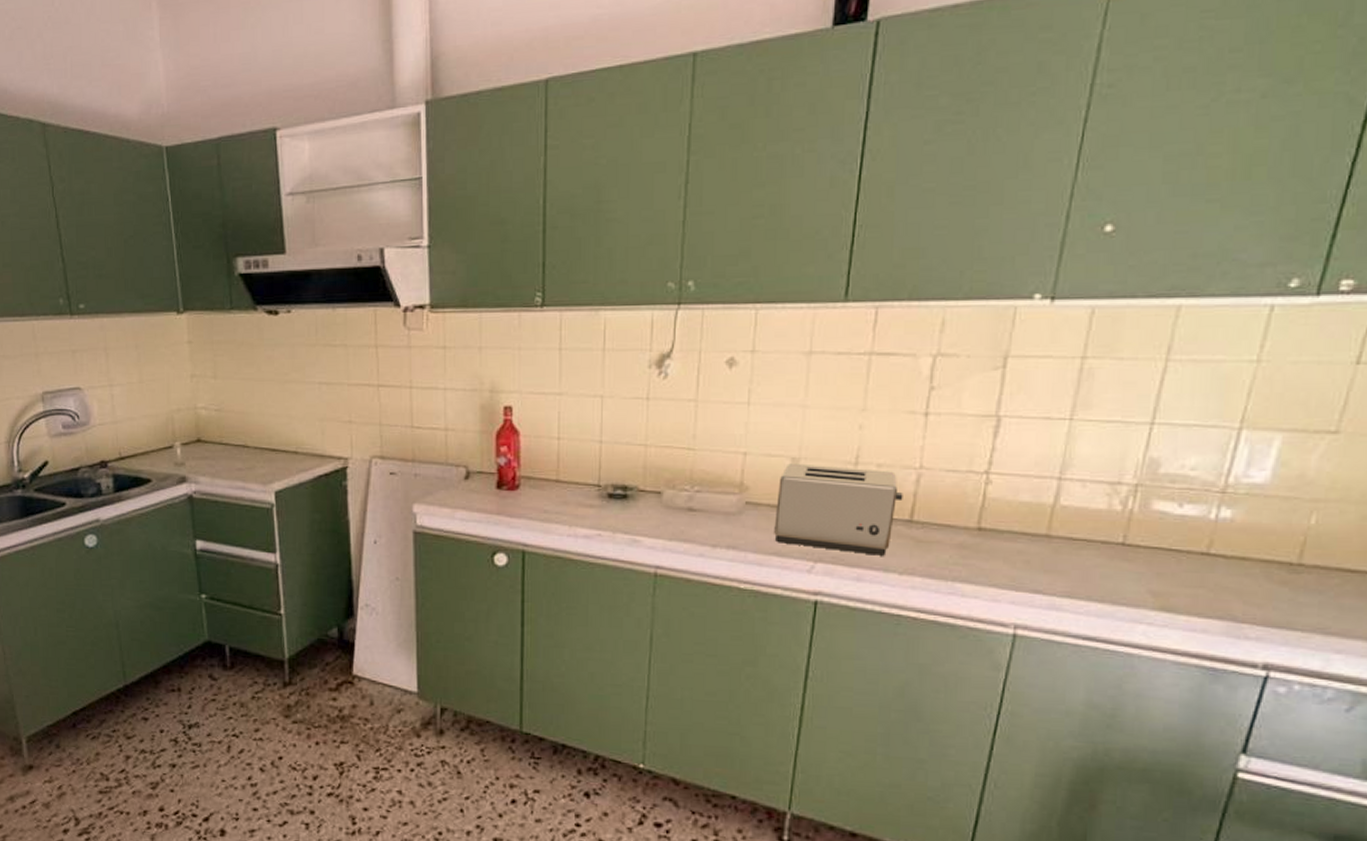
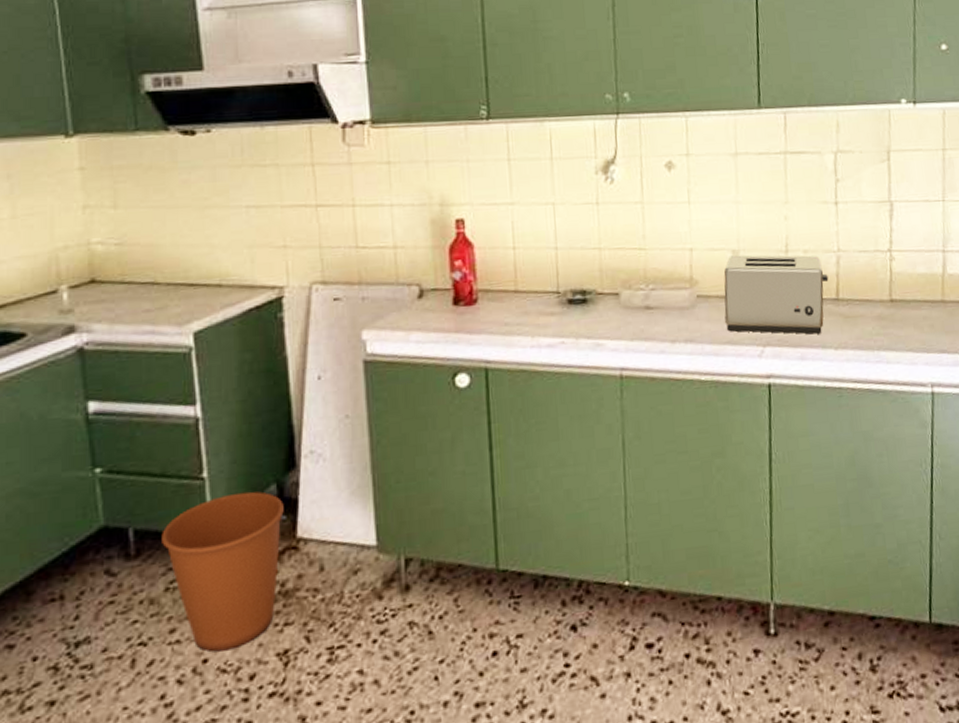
bucket: none [249,630,346,754] -> present [161,491,287,652]

